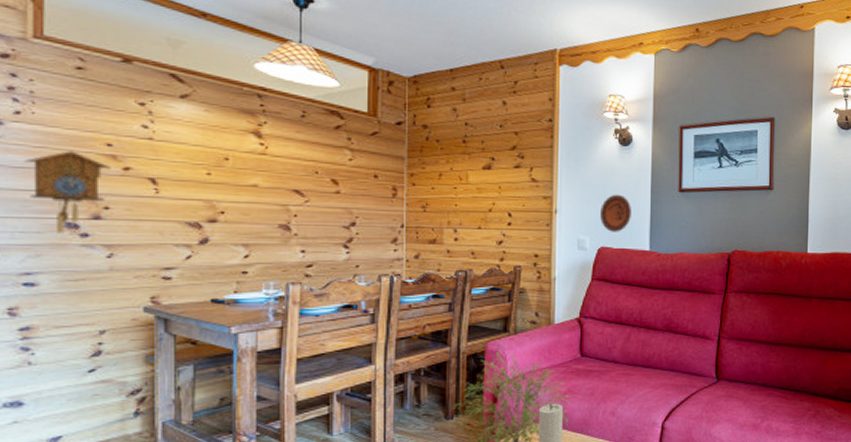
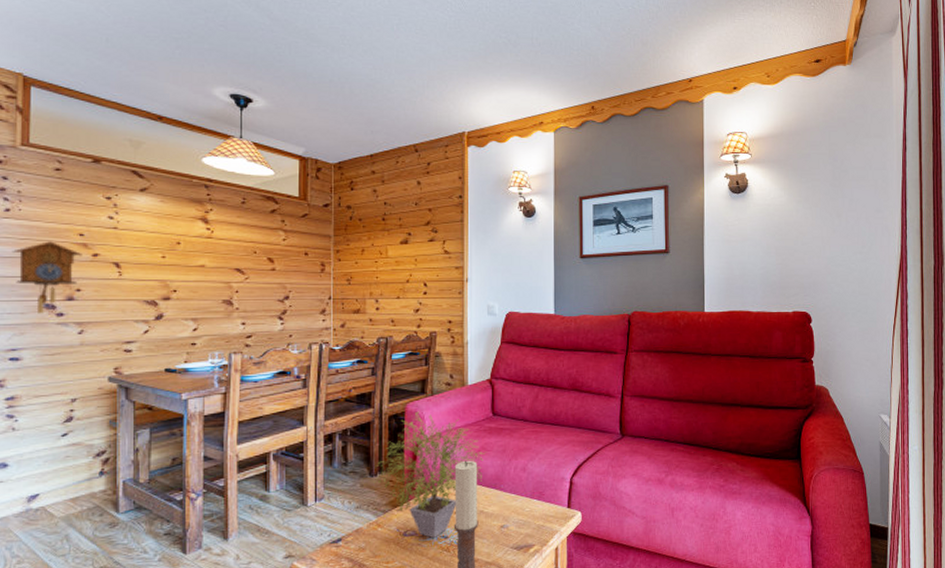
decorative plate: present [600,194,631,232] -> none [508,262,536,298]

